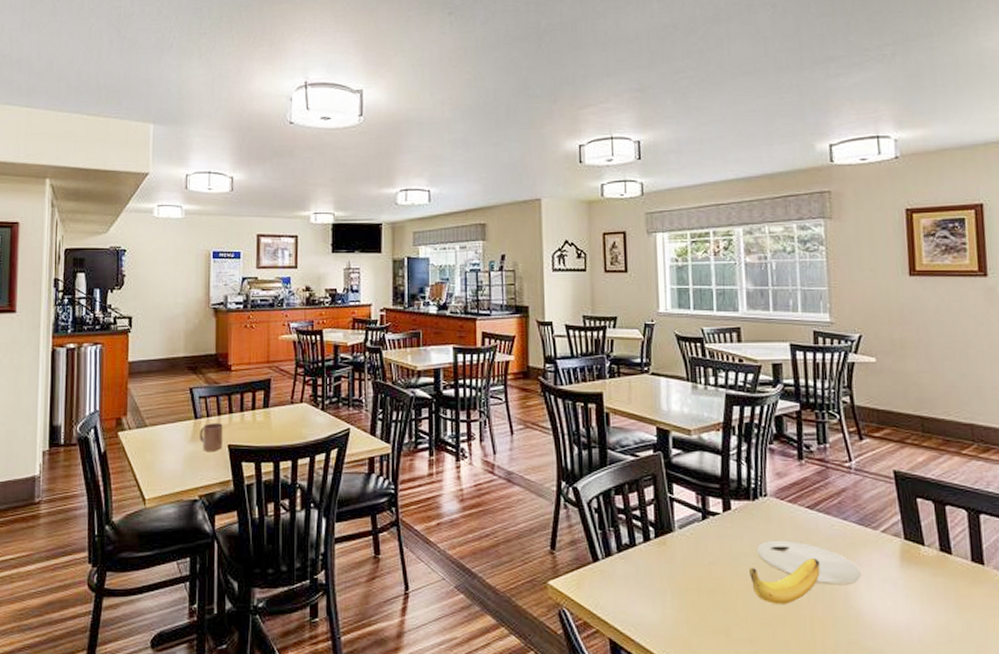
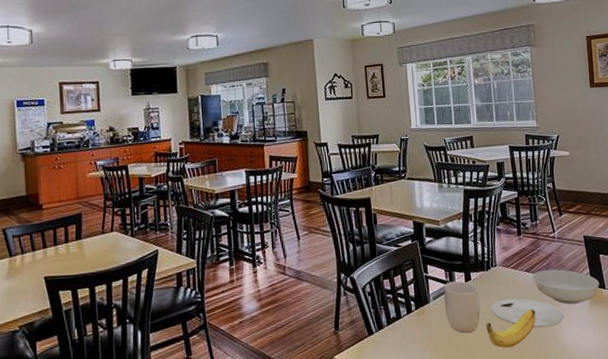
cup: present [200,423,223,451] -> none [15,258,39,285]
cup: none [693,508,742,577] -> present [443,281,480,333]
bowl: none [817,510,916,560] -> present [532,269,600,305]

